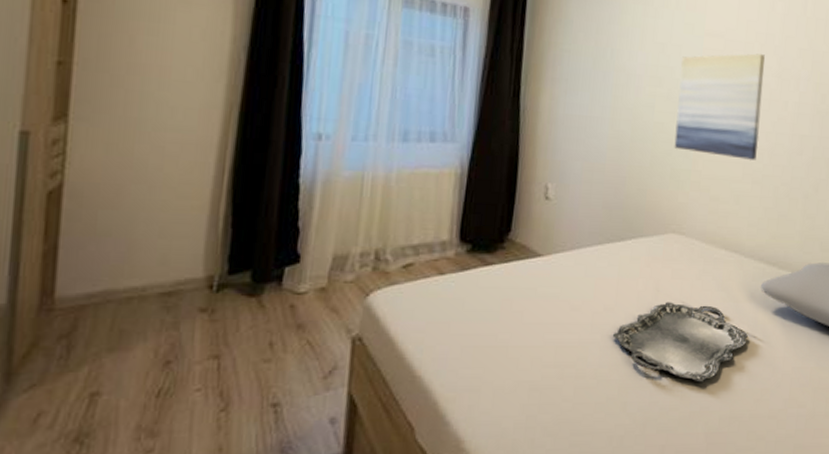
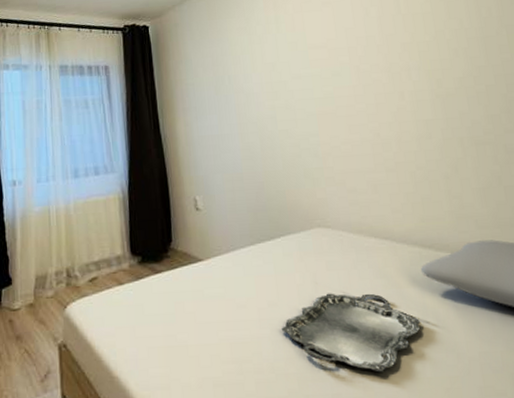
wall art: present [674,53,765,161] -> none [292,55,385,152]

